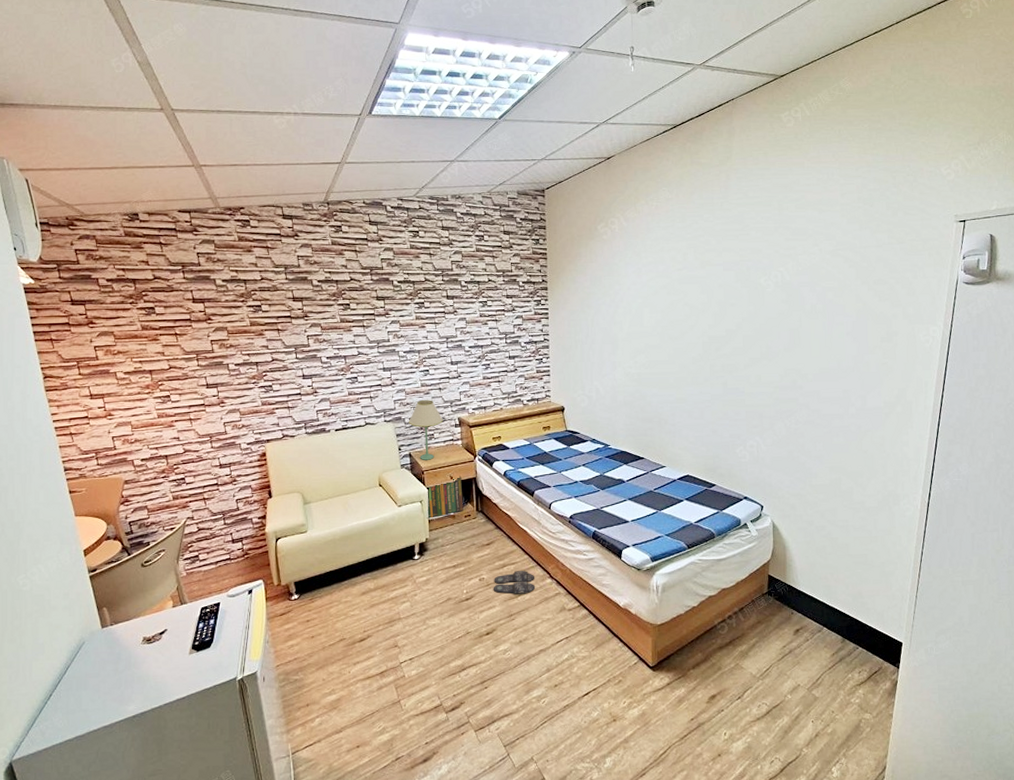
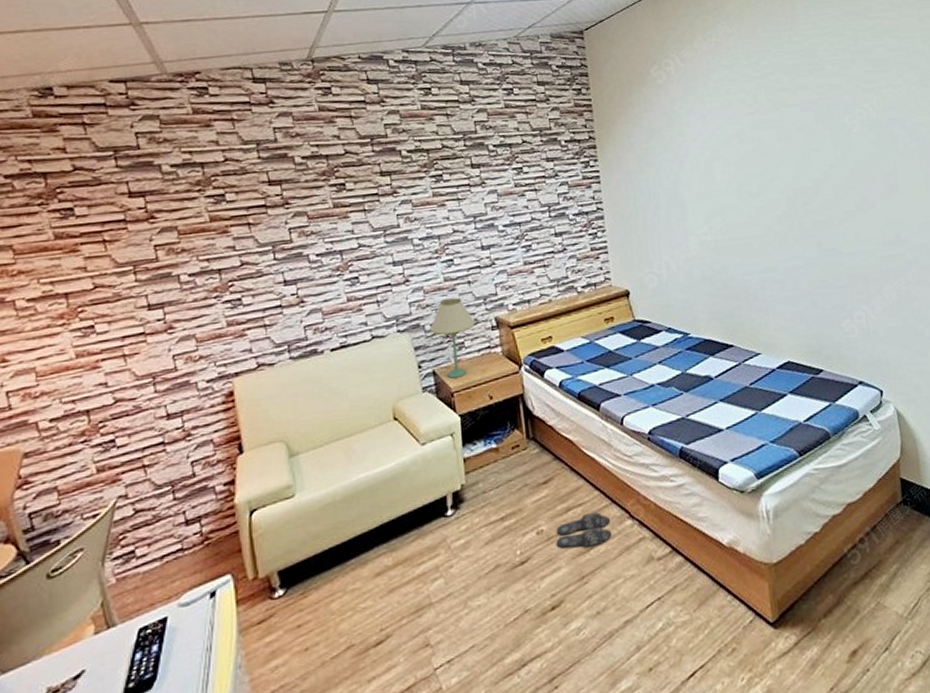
books: present [426,476,464,519] -> none [460,394,510,457]

